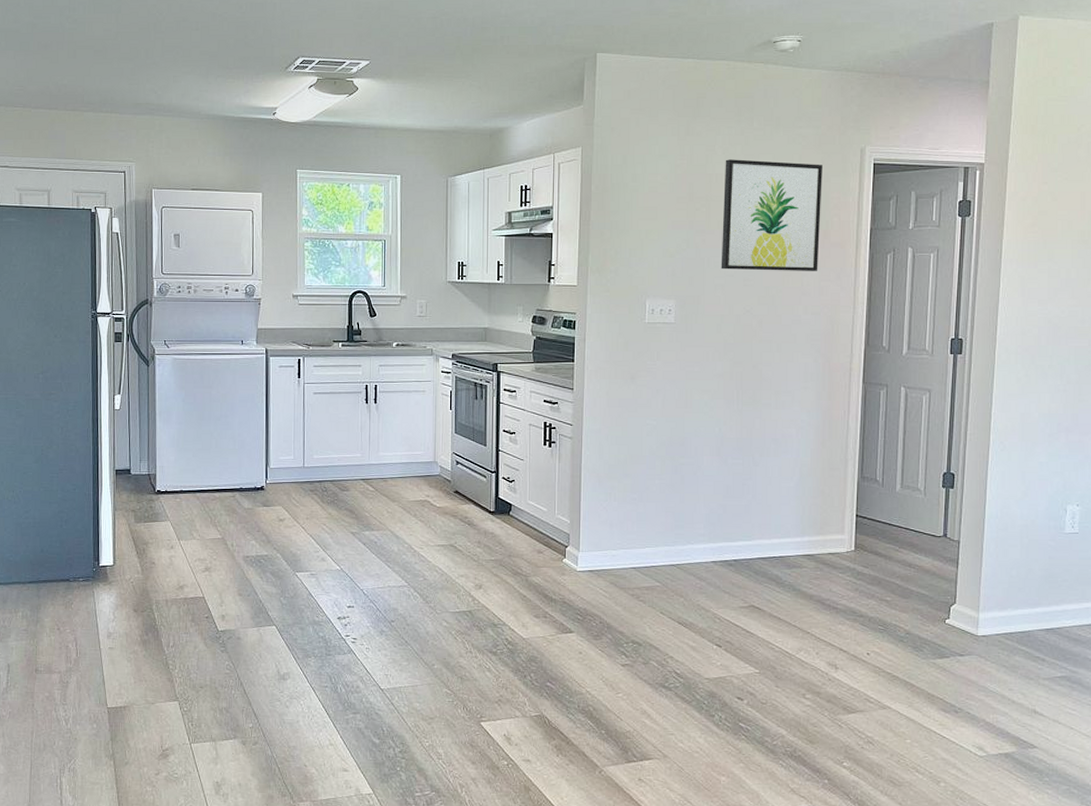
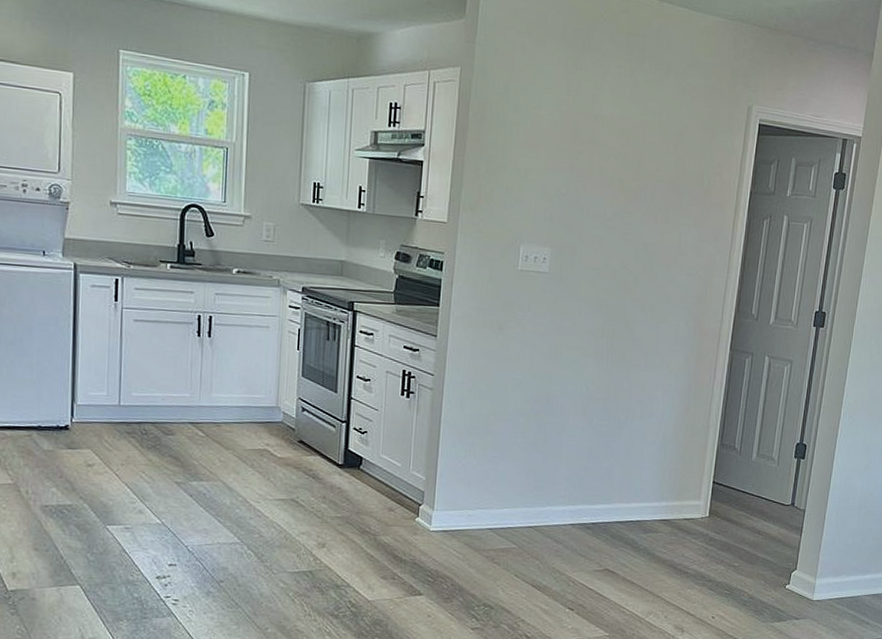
wall art: present [721,159,822,271] -> none [600,101,710,231]

